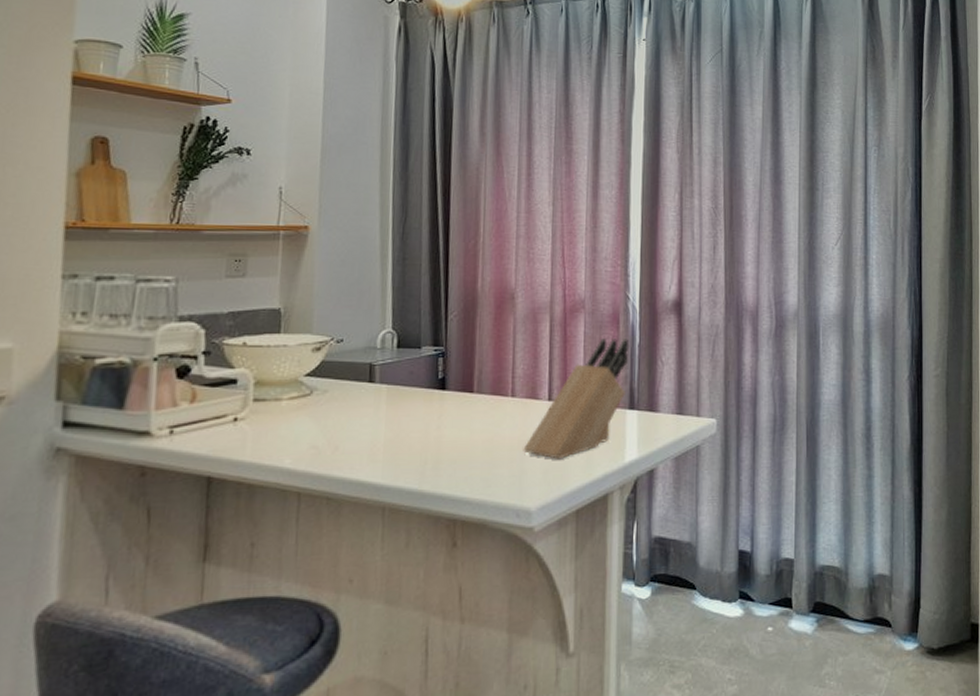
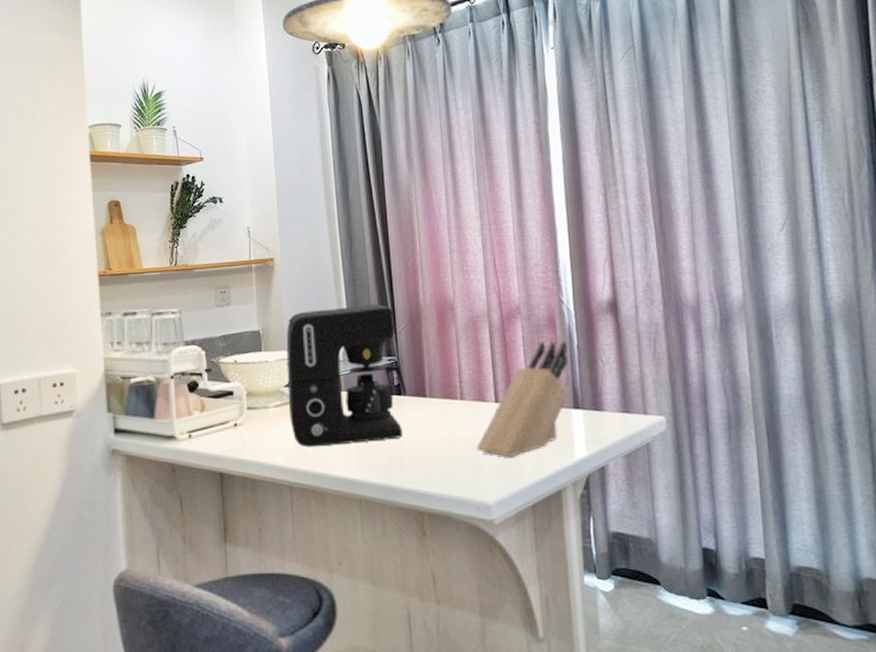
coffee maker: none [307,287,452,447] -> present [286,304,407,447]

